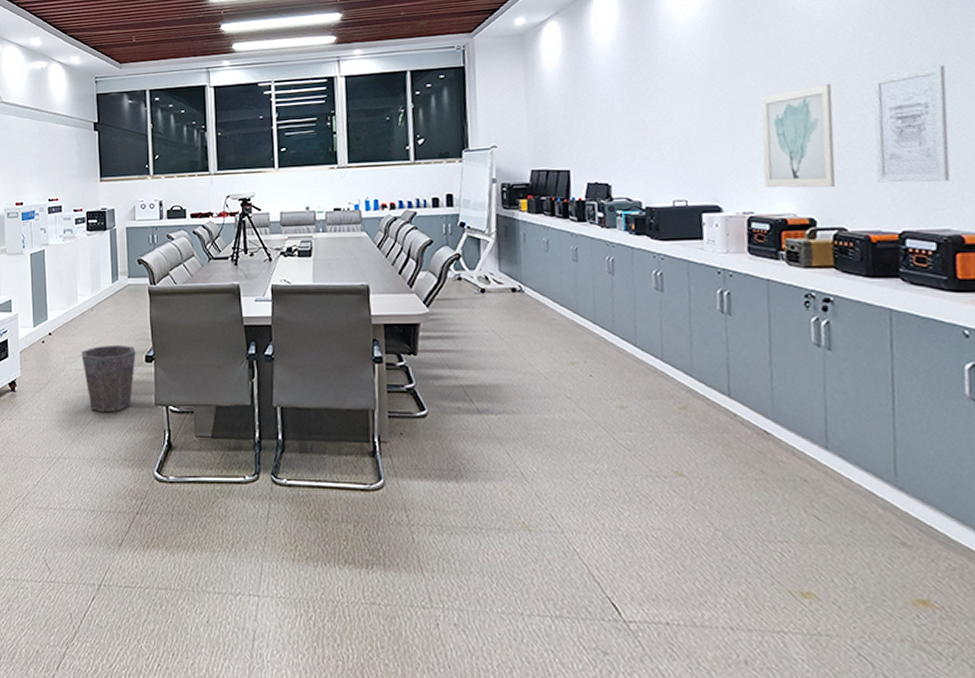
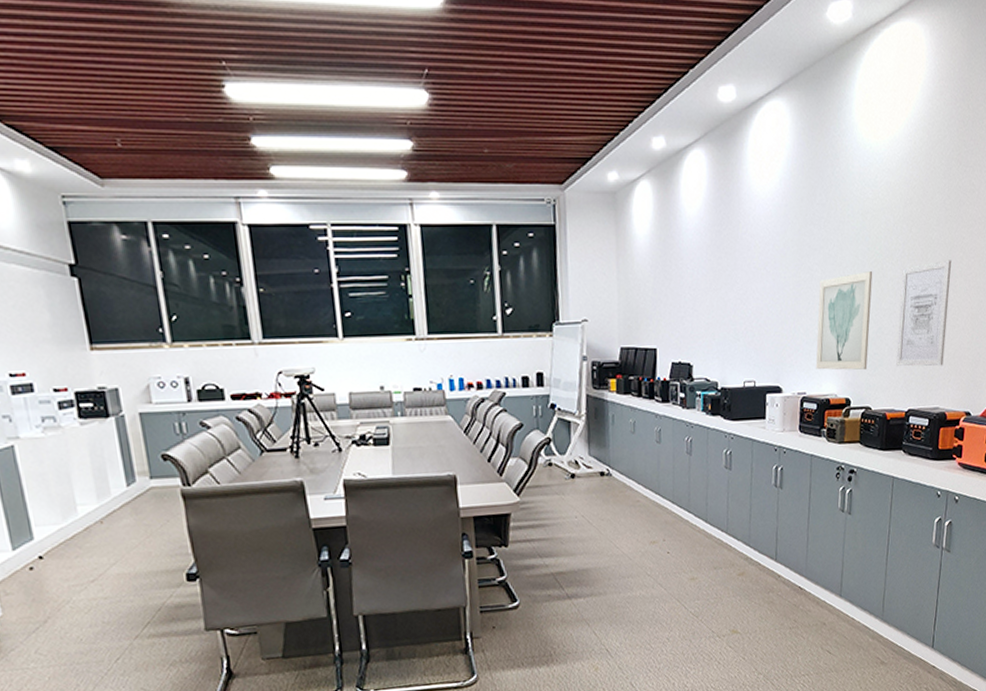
waste bin: present [81,344,136,413] -> none [92,563,174,647]

